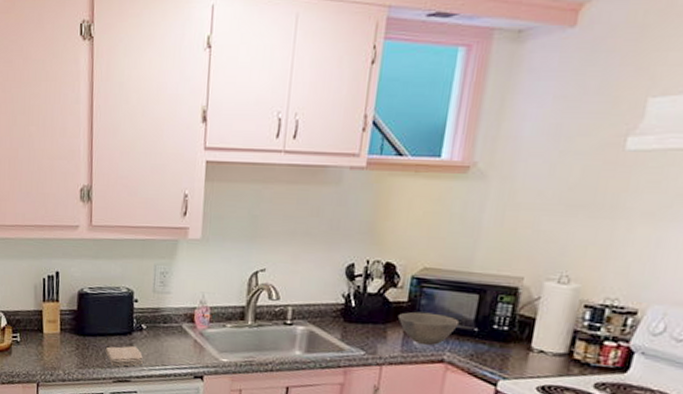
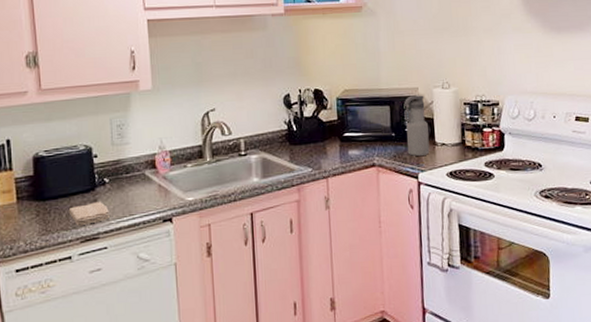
bowl: present [397,311,460,346] -> none [332,126,380,155]
water bottle: none [489,286,530,362] -> present [403,95,430,157]

